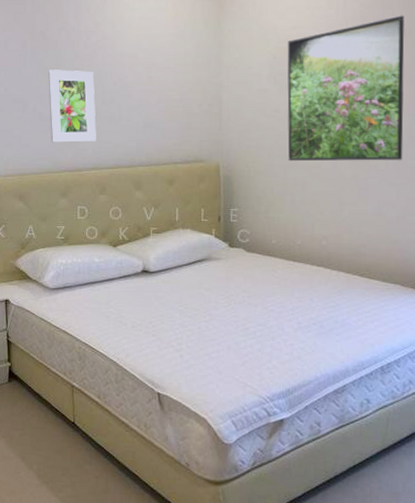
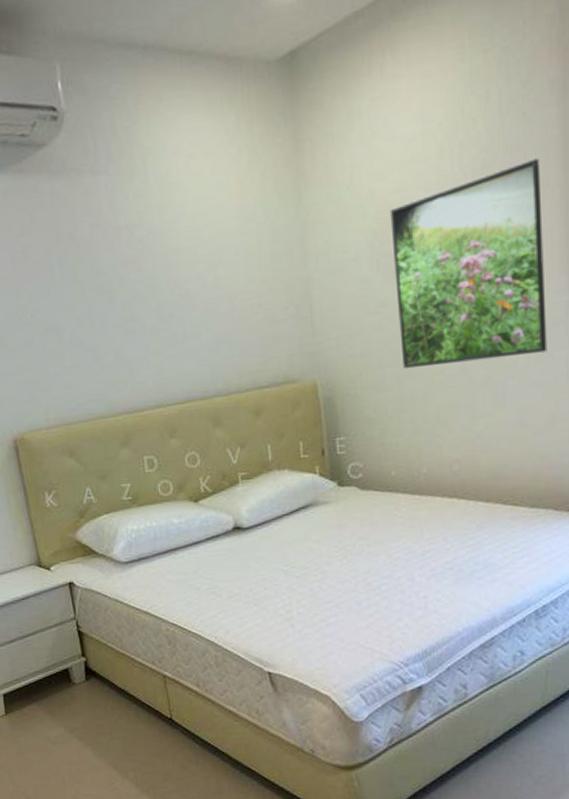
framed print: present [48,69,96,143] -> none [84,279,157,378]

